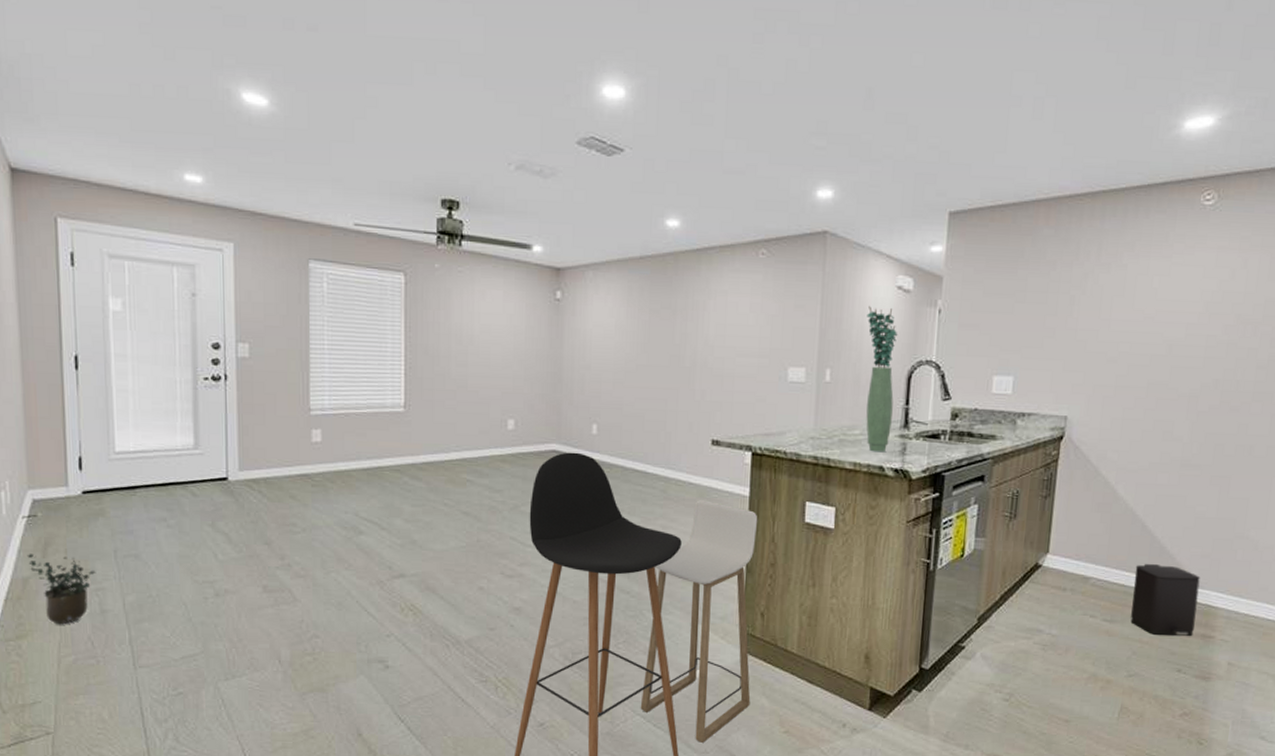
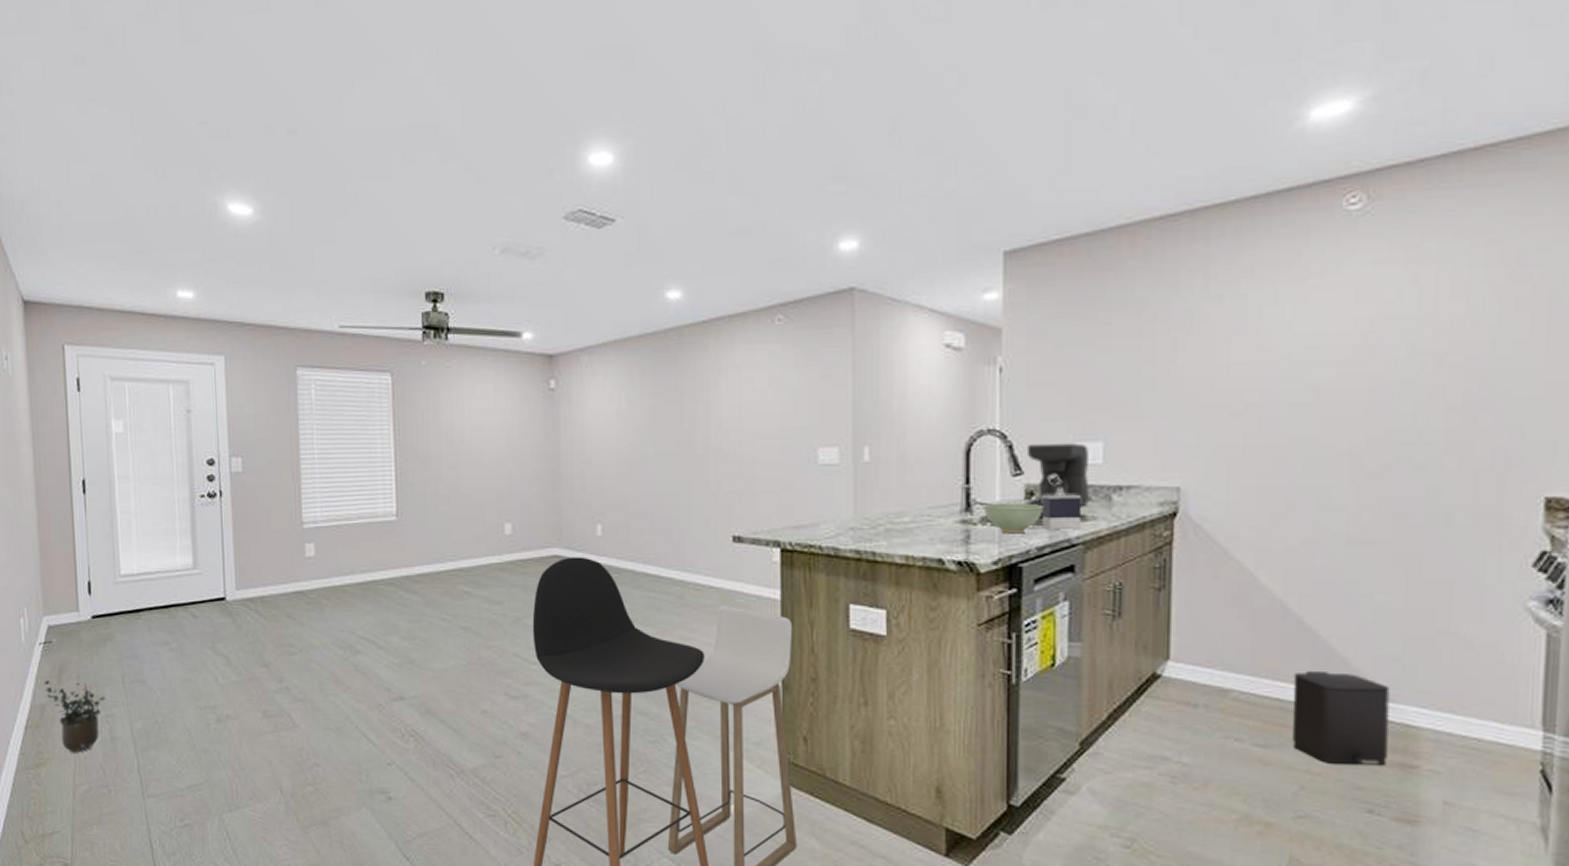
vase: present [866,306,898,453] -> none [909,370,950,542]
bowl: none [917,422,966,448] -> present [982,503,1045,534]
coffee maker: none [952,374,1002,428] -> present [1026,443,1090,506]
perfume bottle: none [962,401,994,447] -> present [1041,475,1082,531]

